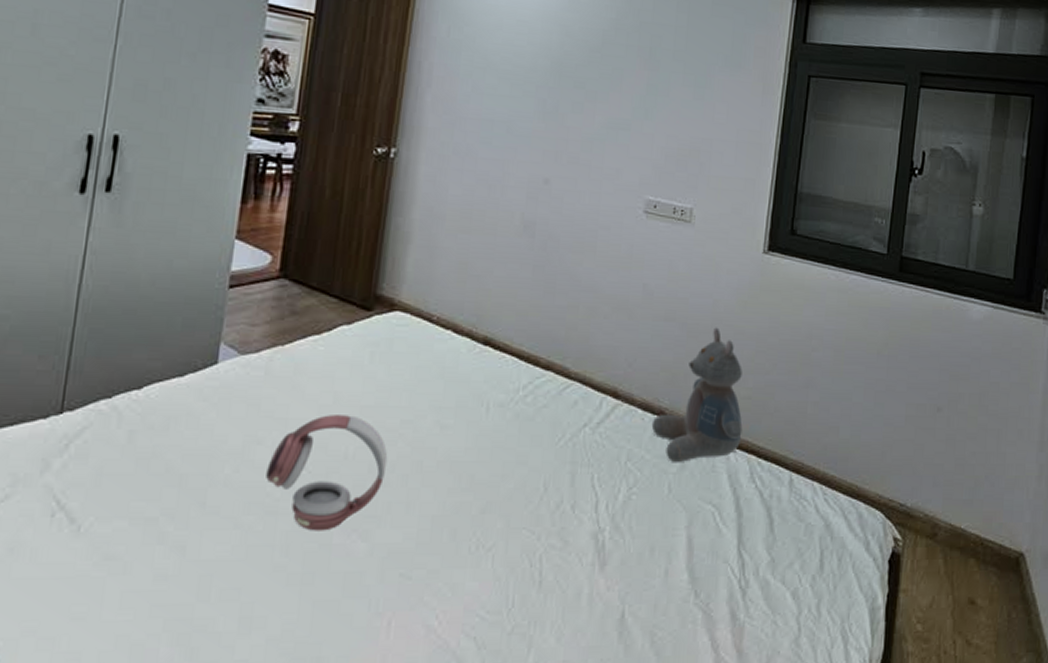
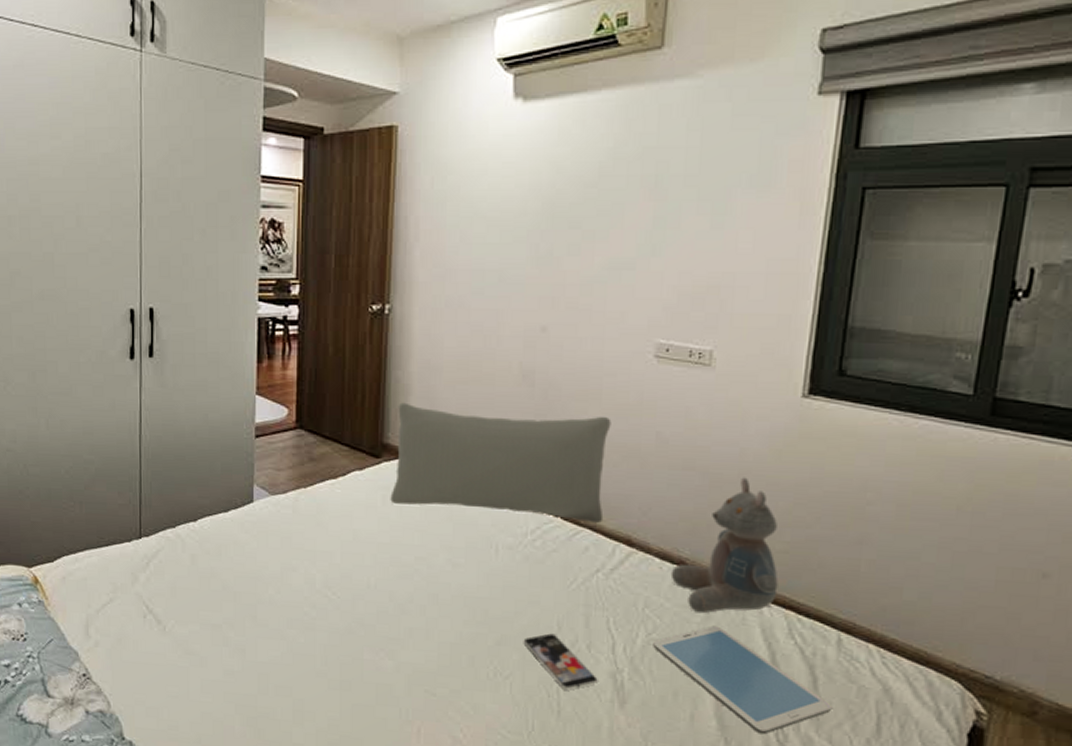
headphones: present [266,415,388,531] -> none [303,549,406,648]
pillow: none [379,251,604,377] -> present [390,402,612,524]
smartphone: none [508,496,581,557] -> present [523,633,598,691]
tablet: none [633,475,786,583] -> present [653,625,833,735]

